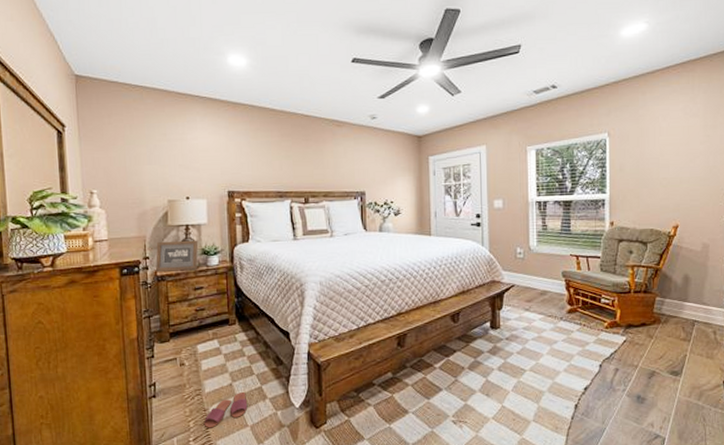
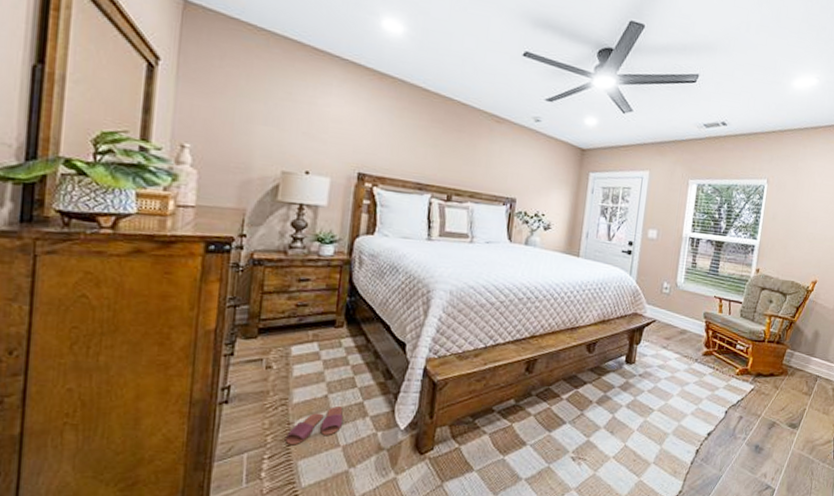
picture frame: present [155,240,199,272] -> none [253,218,312,259]

